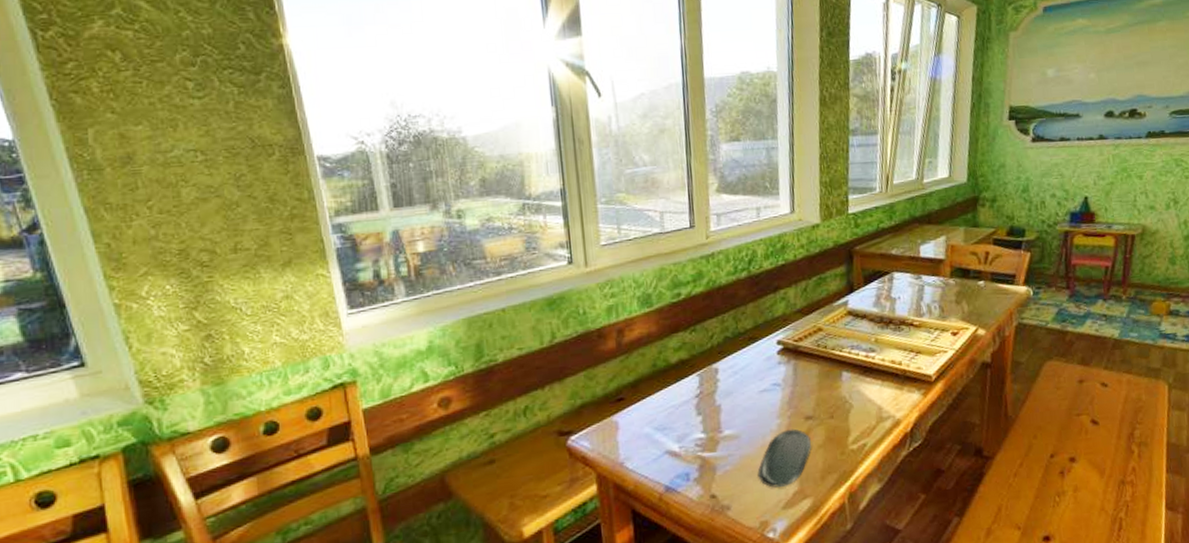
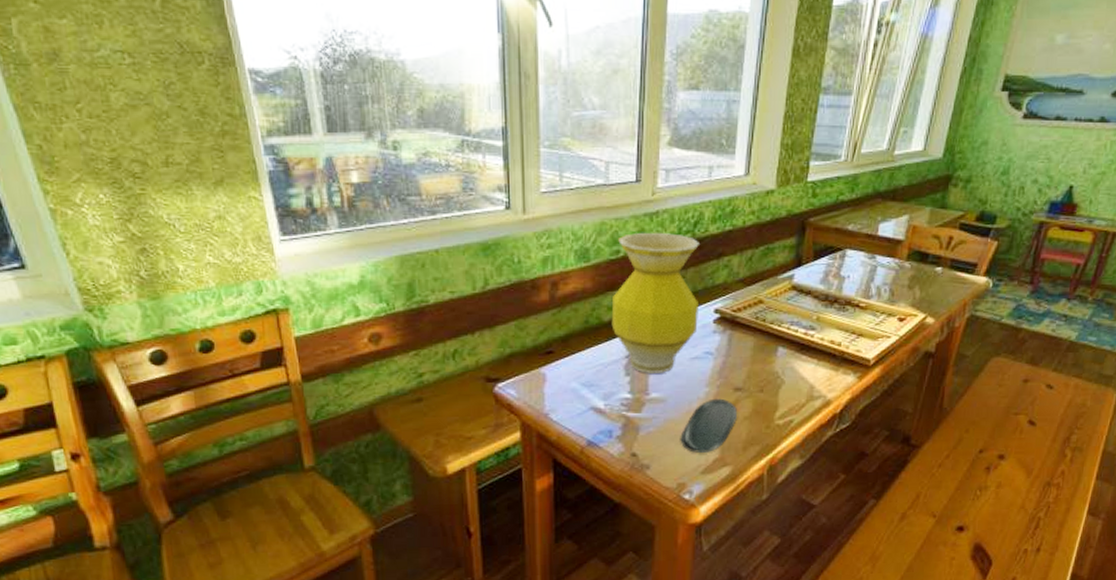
vase: none [677,272,763,411] -> present [611,232,701,373]

